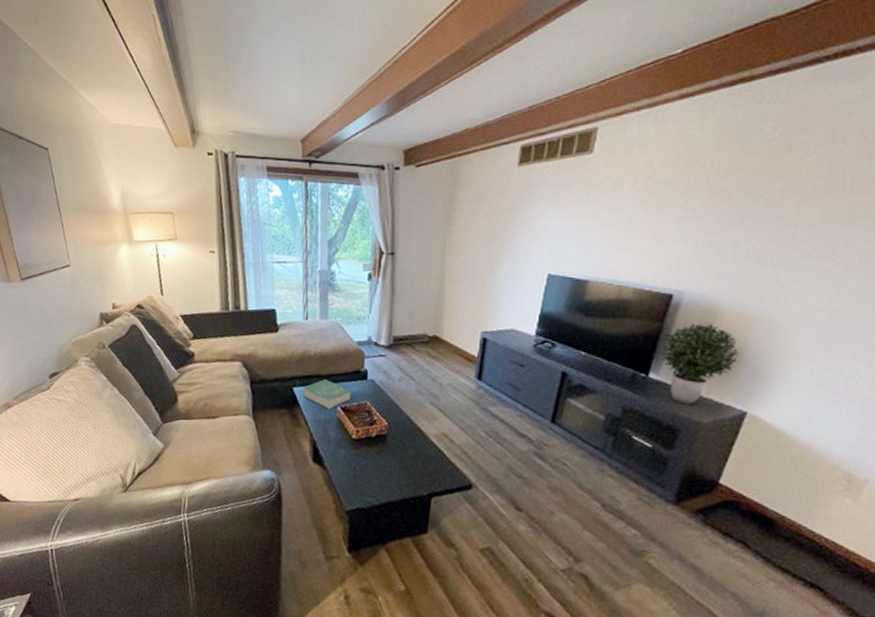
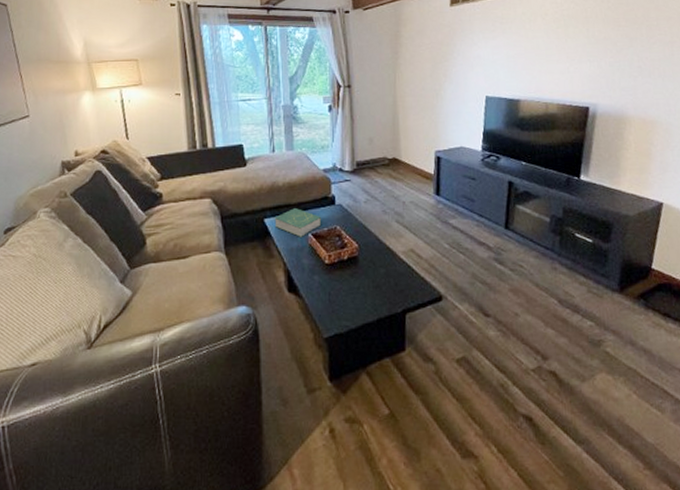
potted plant: present [660,323,740,405] -> none [586,129,649,201]

